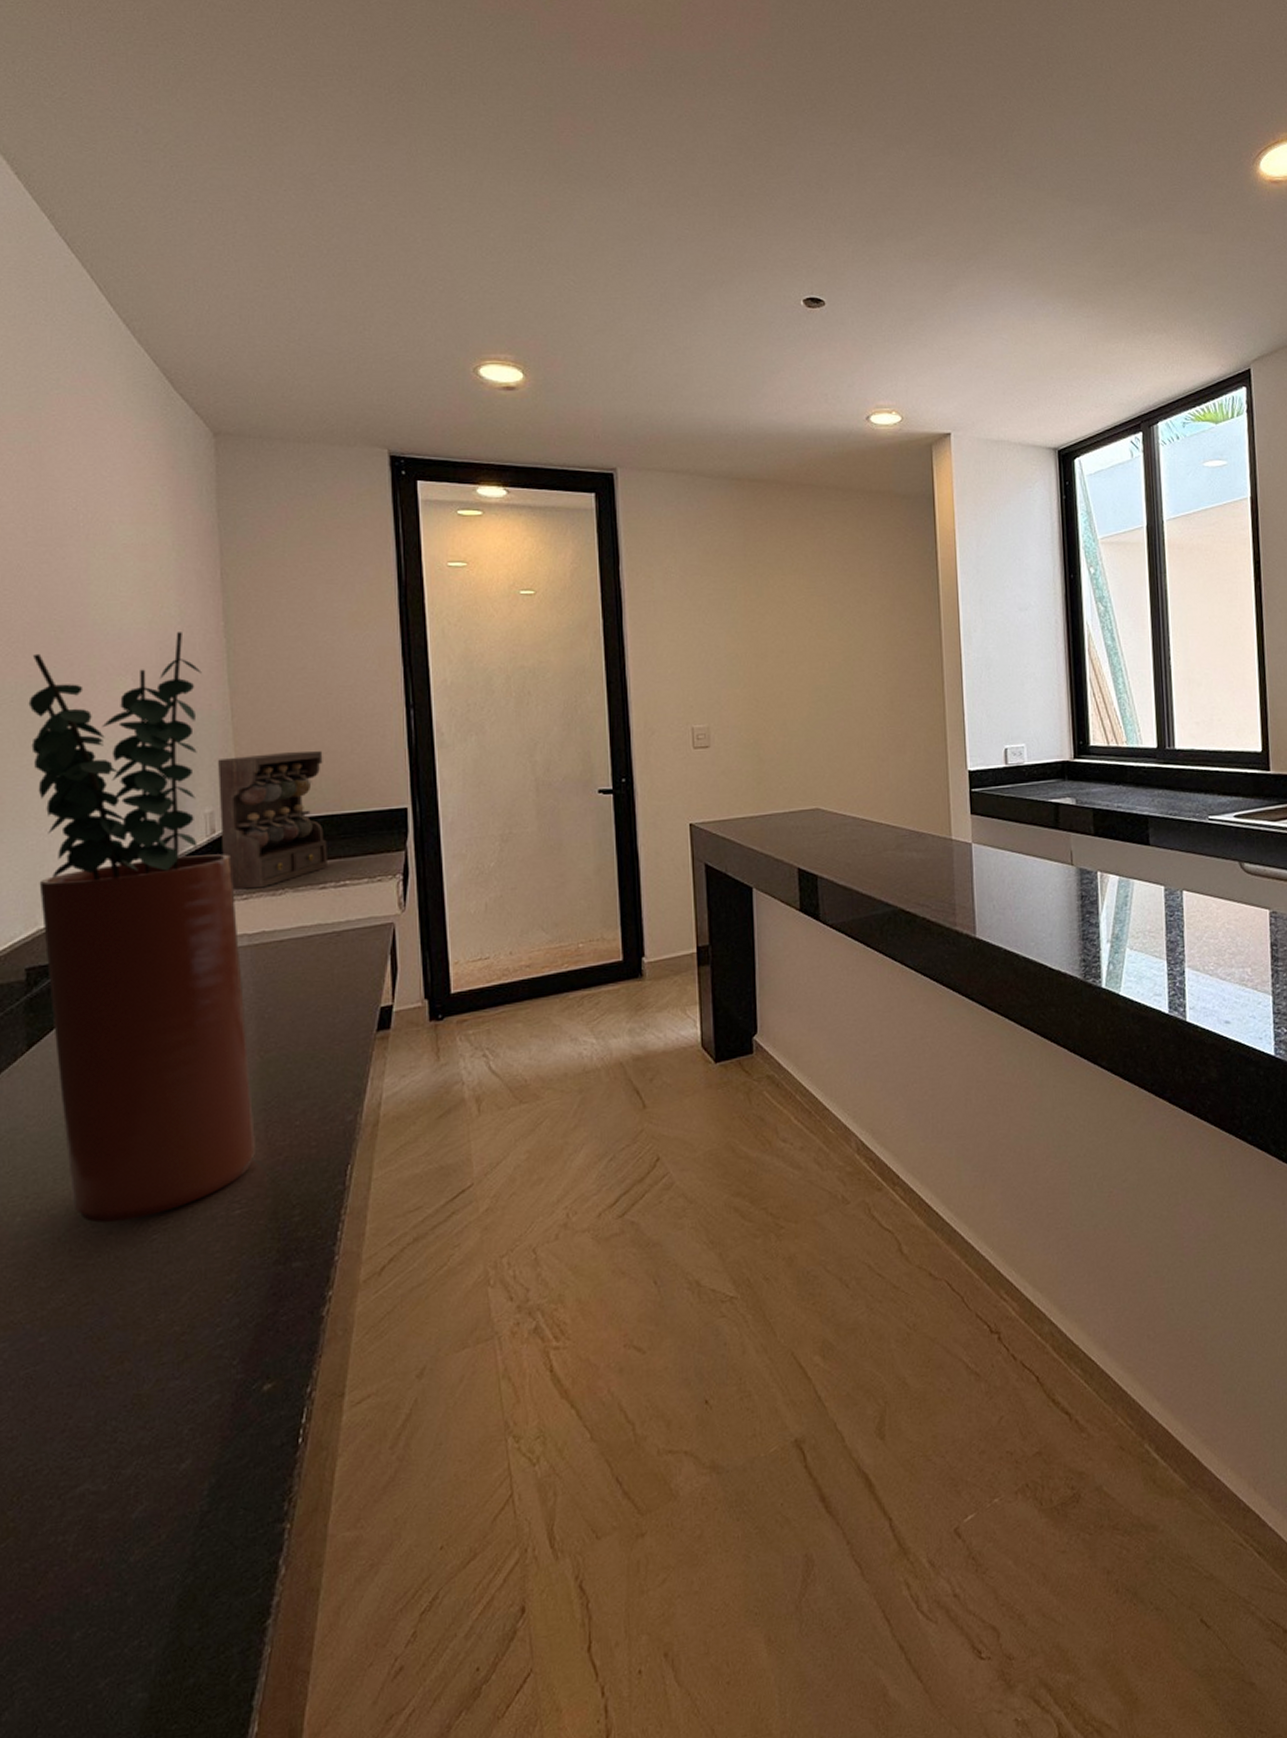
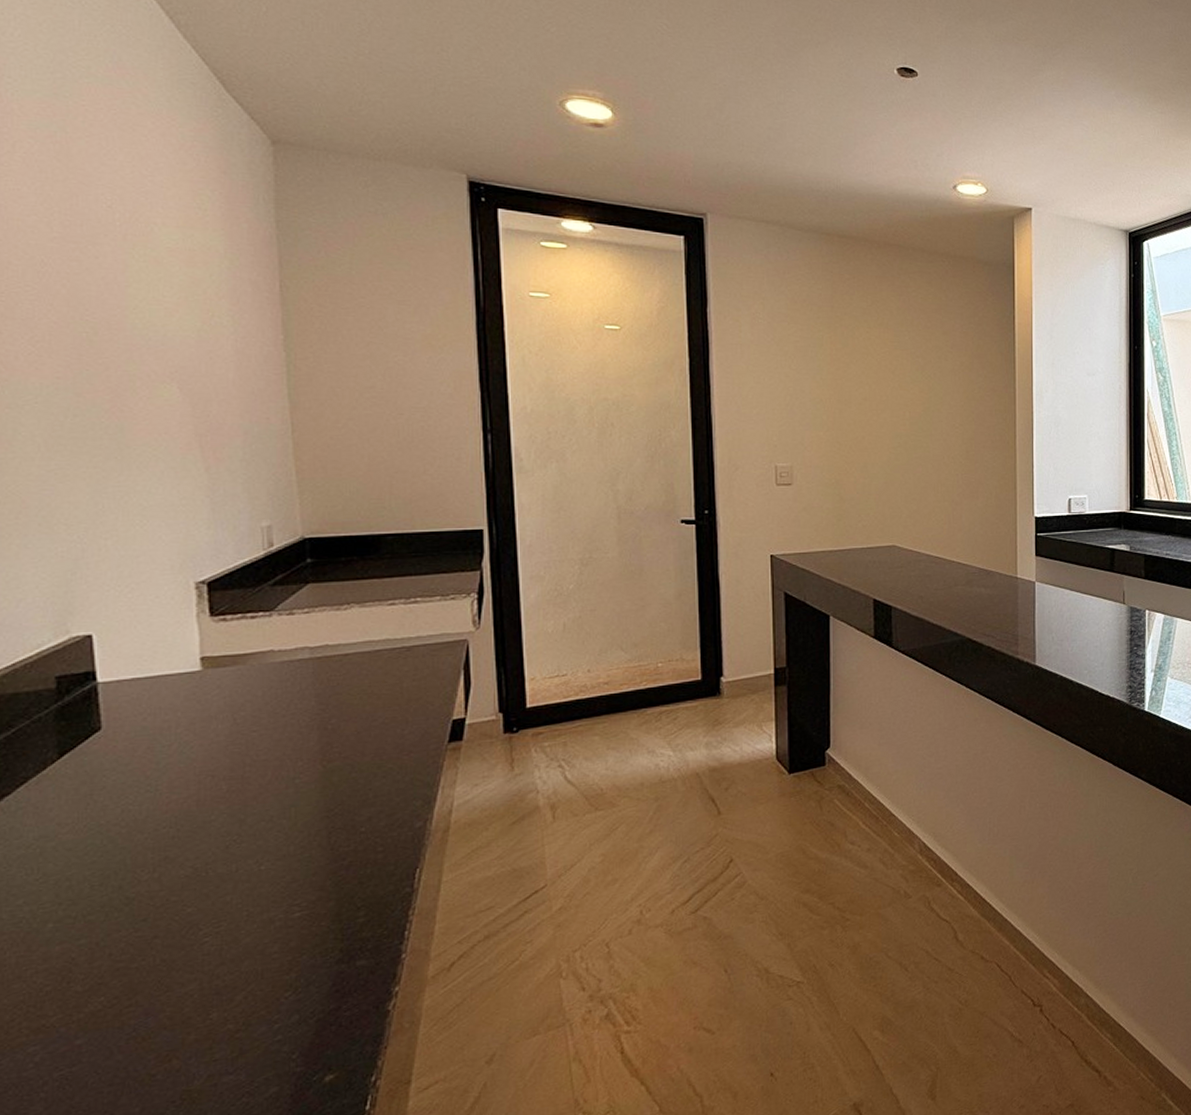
vase: present [28,632,255,1223] -> none [56,342,317,928]
spice rack: present [218,751,327,890] -> none [277,469,397,603]

